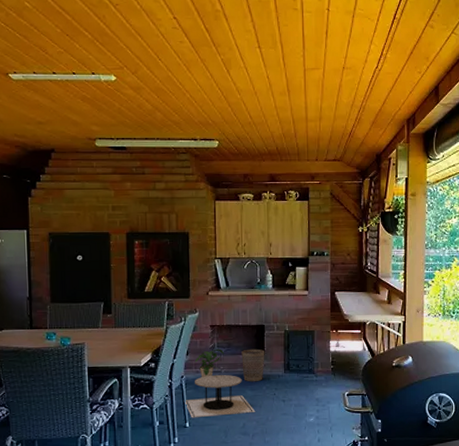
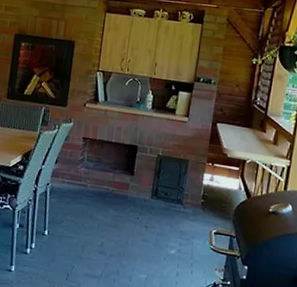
side table: present [185,374,256,418] -> none [47,187,116,233]
potted plant: present [194,348,224,378] -> none [62,162,93,189]
wastebasket: present [241,348,265,382] -> none [108,167,134,203]

